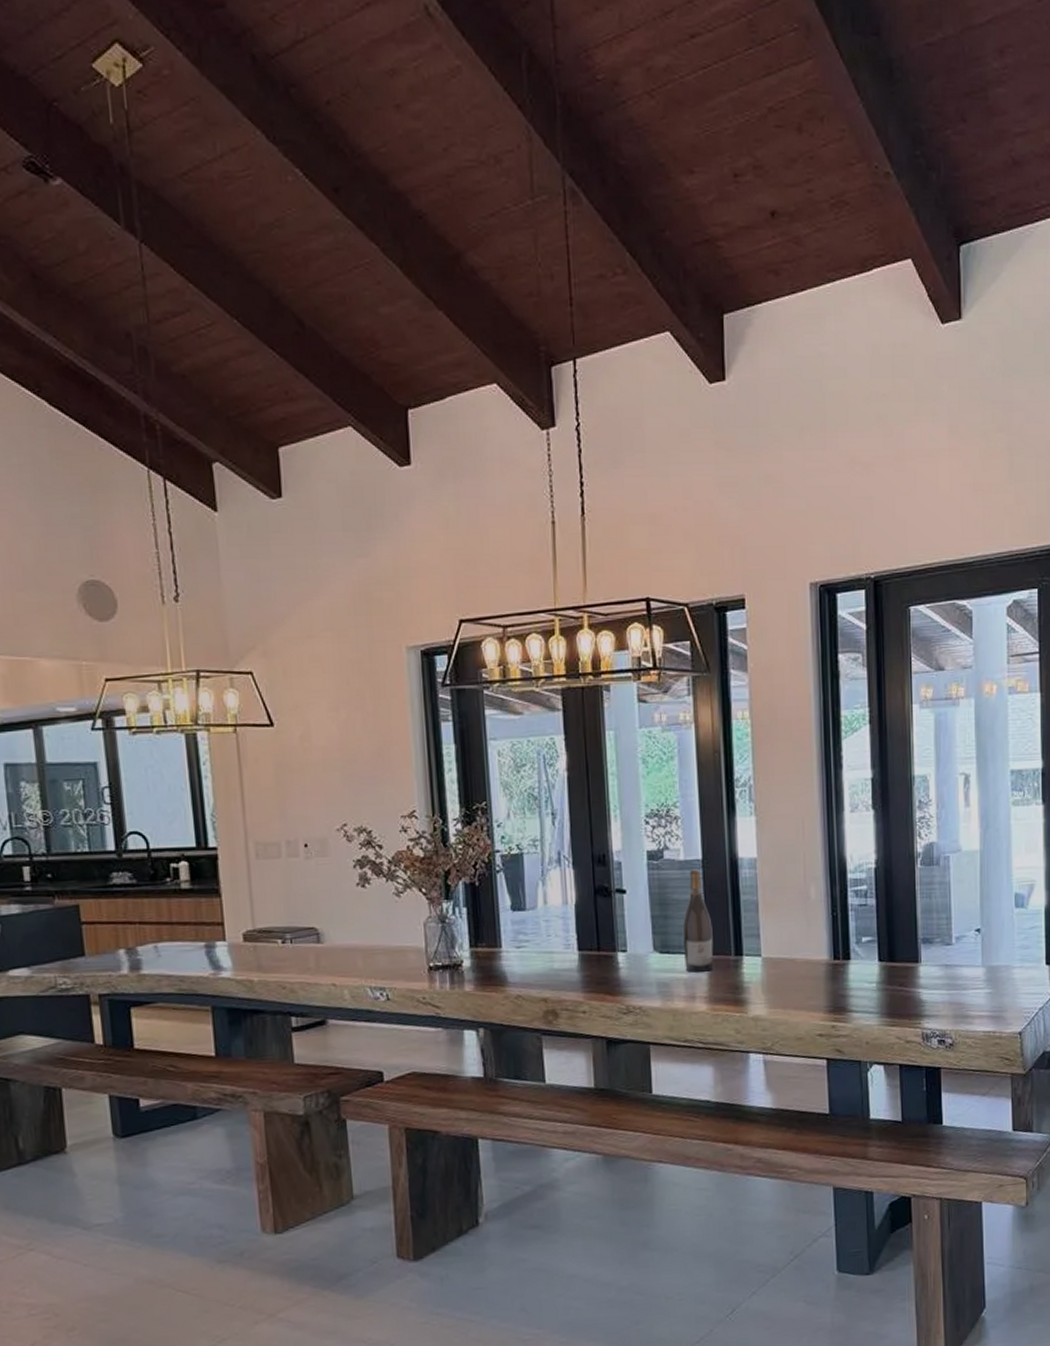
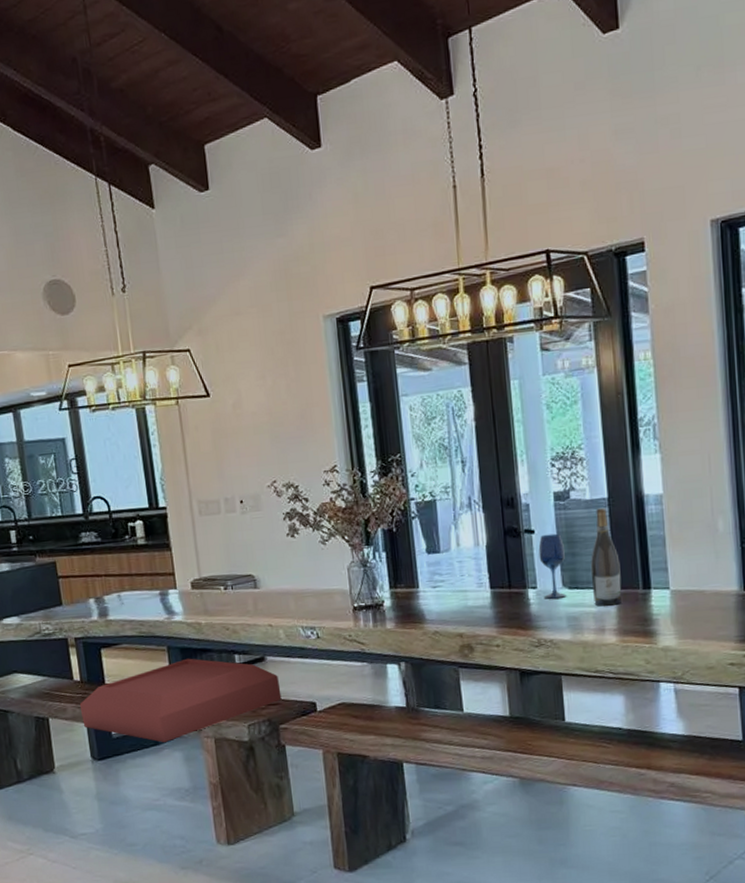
seat cushion: none [101,1020,344,1117] -> present [79,658,282,743]
wineglass: none [629,894,657,963] -> present [538,533,566,599]

